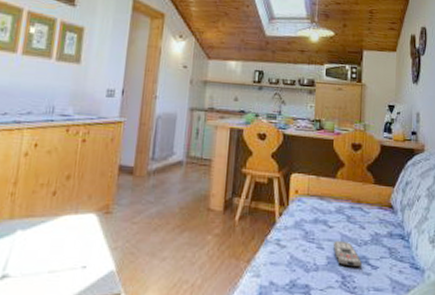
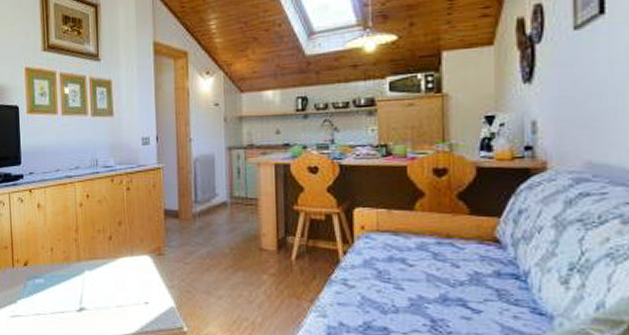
remote control: present [333,240,362,268] -> none [415,280,457,311]

